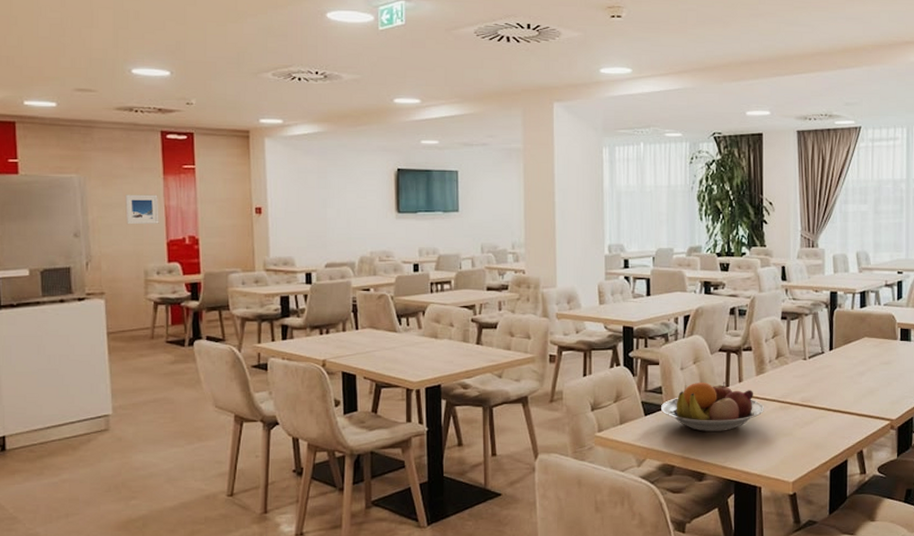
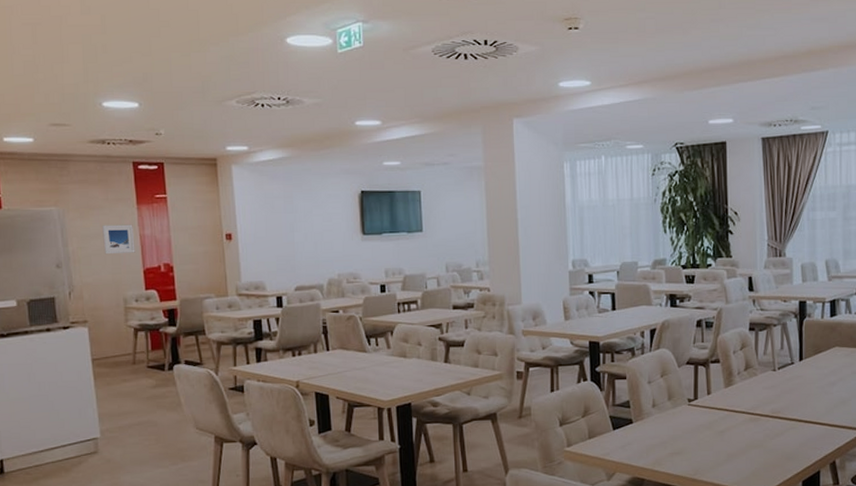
fruit bowl: present [661,381,764,433] -> none [629,394,734,446]

